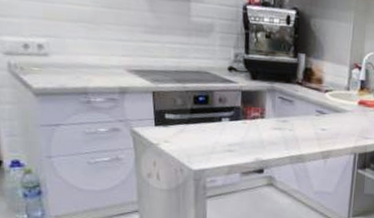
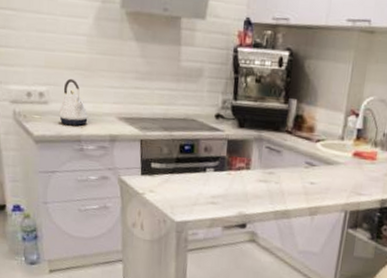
kettle: none [60,30,95,79] -> present [58,78,88,126]

